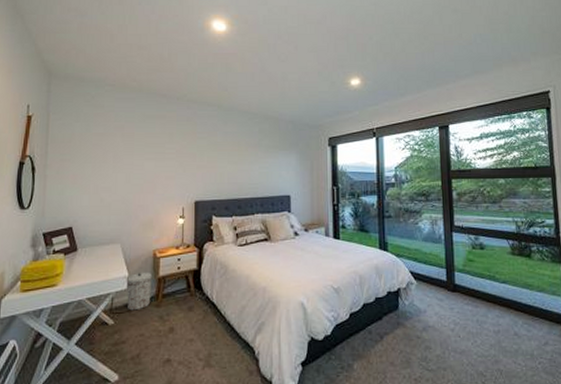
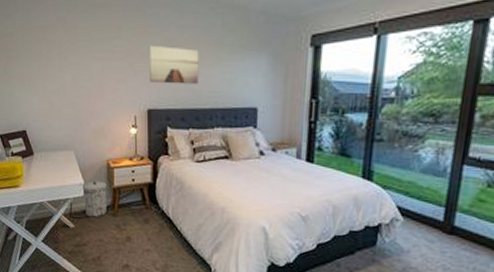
wall art: none [197,148,240,179] -> present [149,46,199,85]

